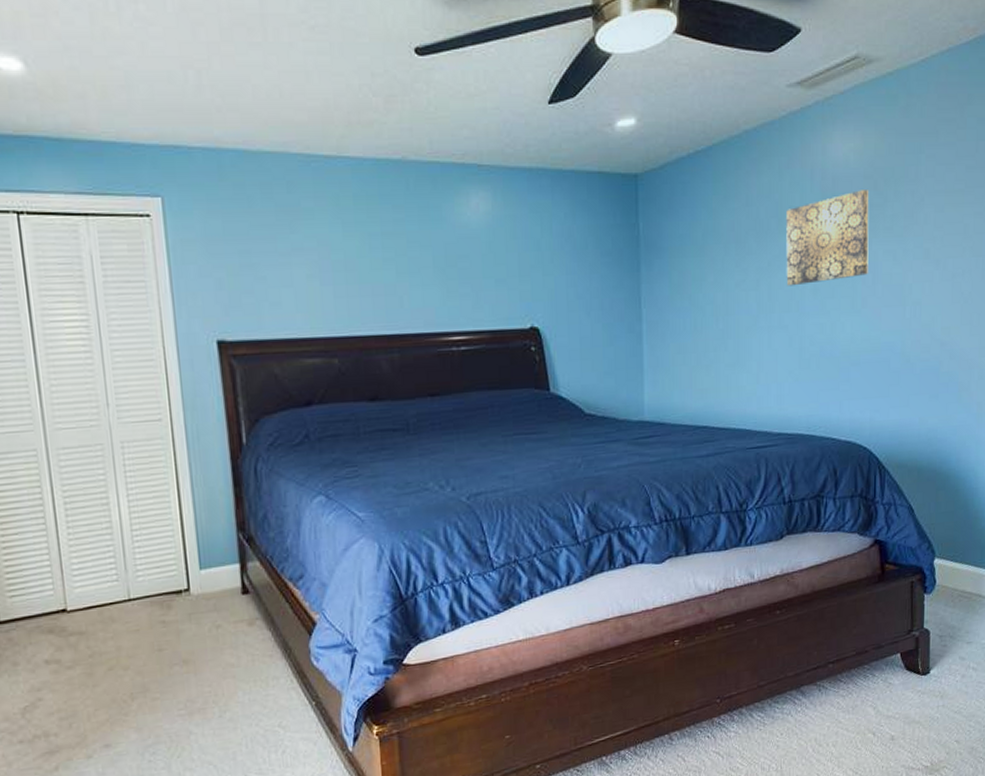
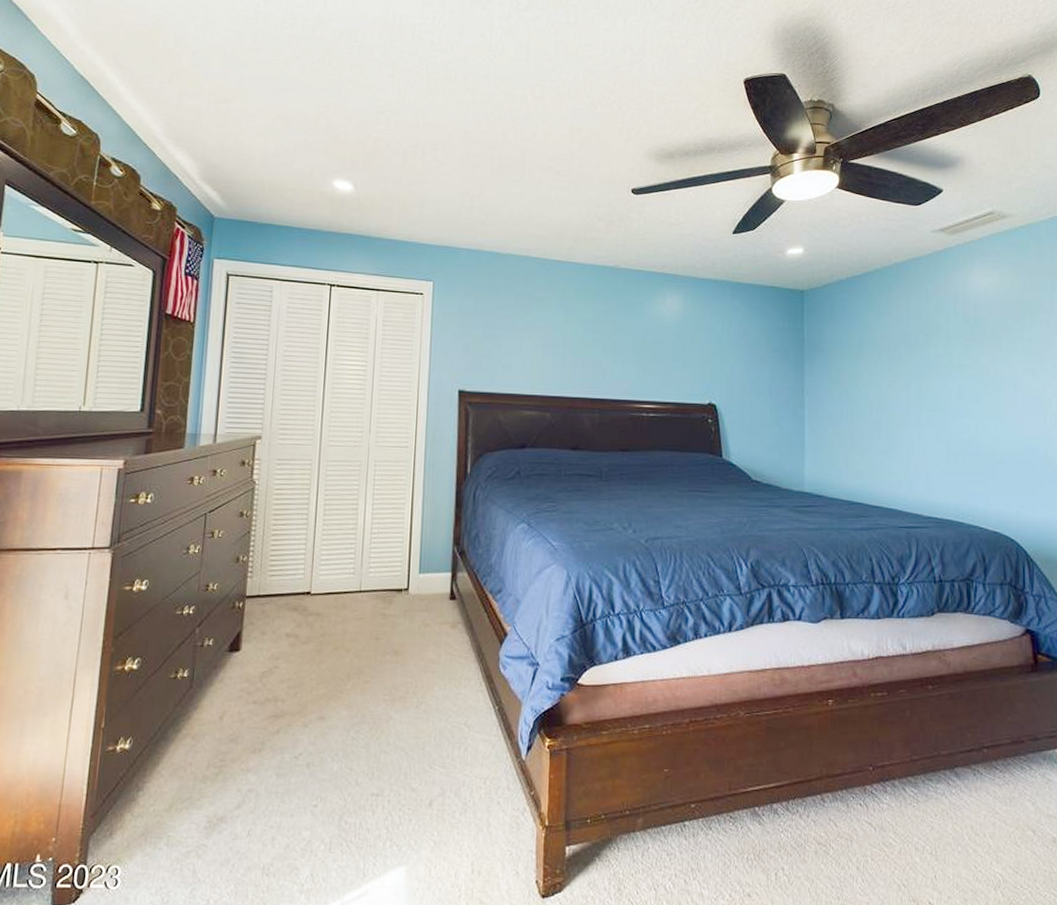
wall art: present [786,190,869,286] -> none [933,316,1009,390]

